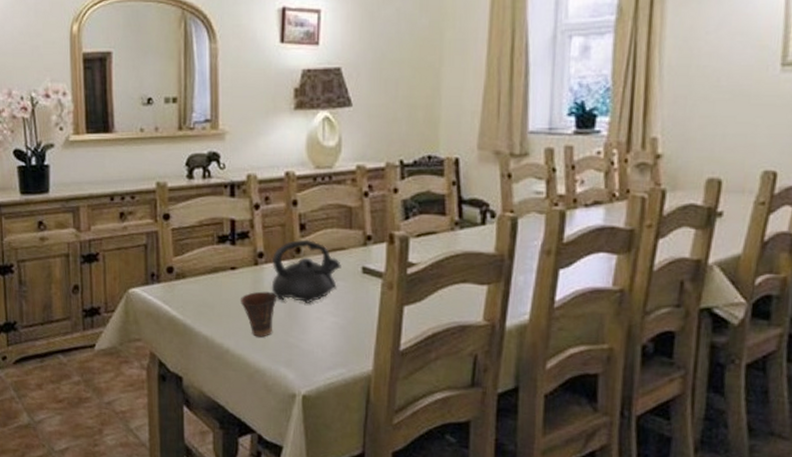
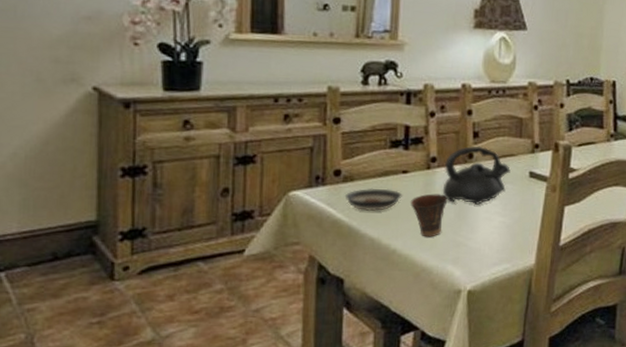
saucer: none [178,285,232,309] -> present [344,188,402,211]

